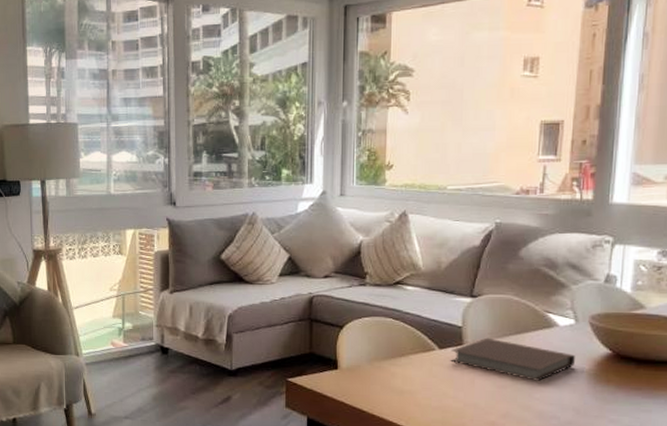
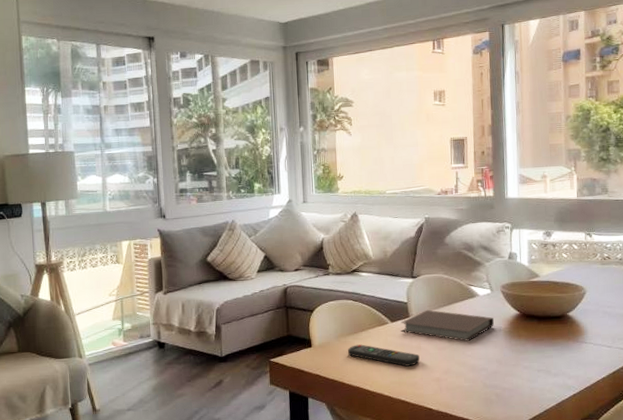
remote control: none [382,371,472,404] -> present [348,344,420,367]

